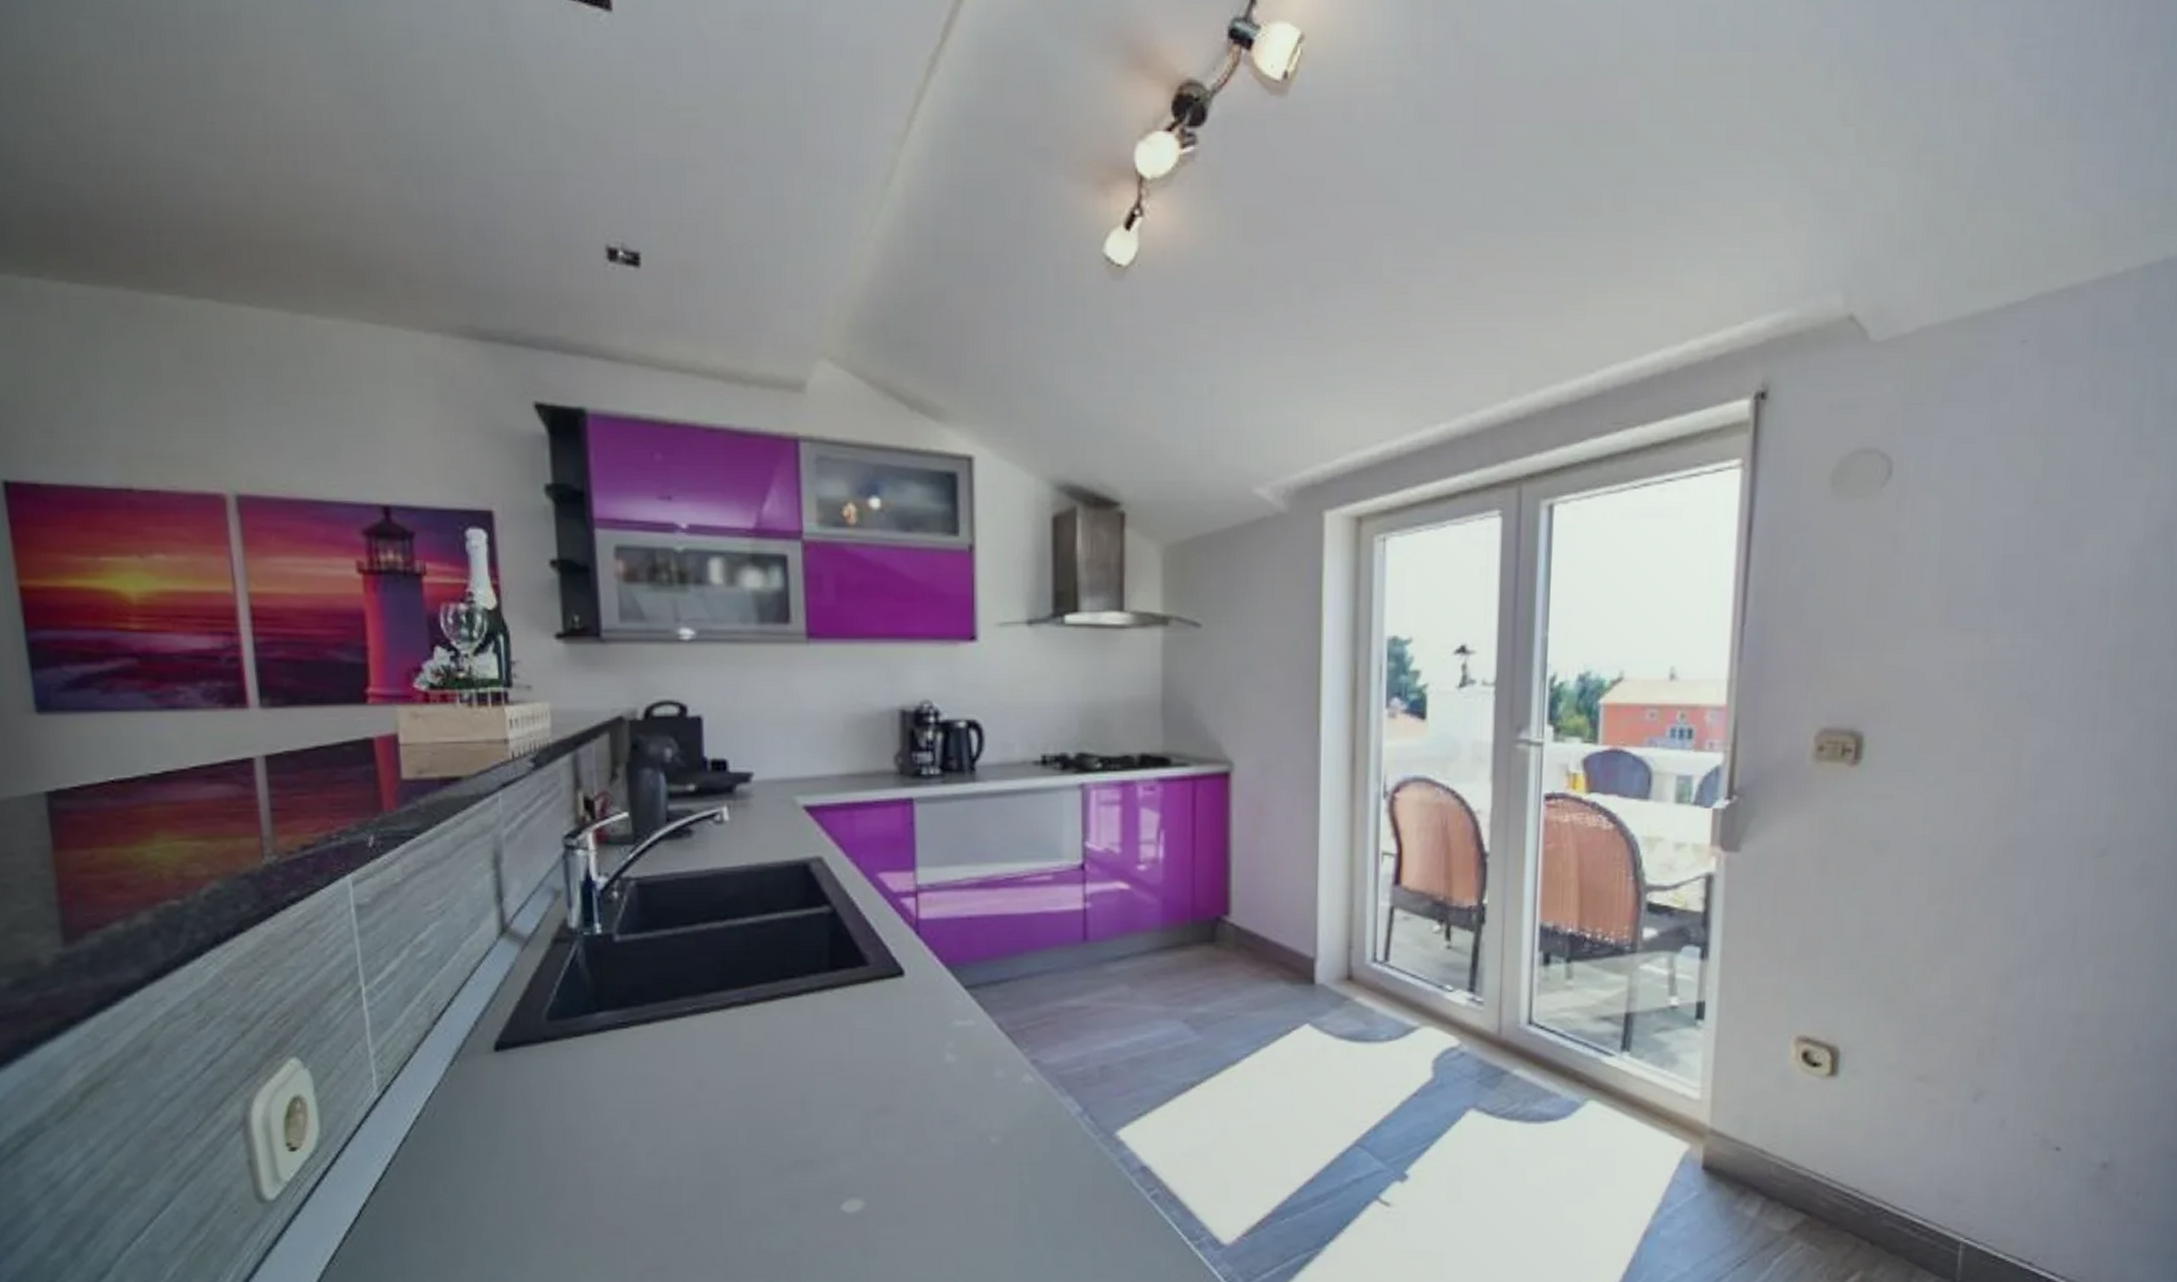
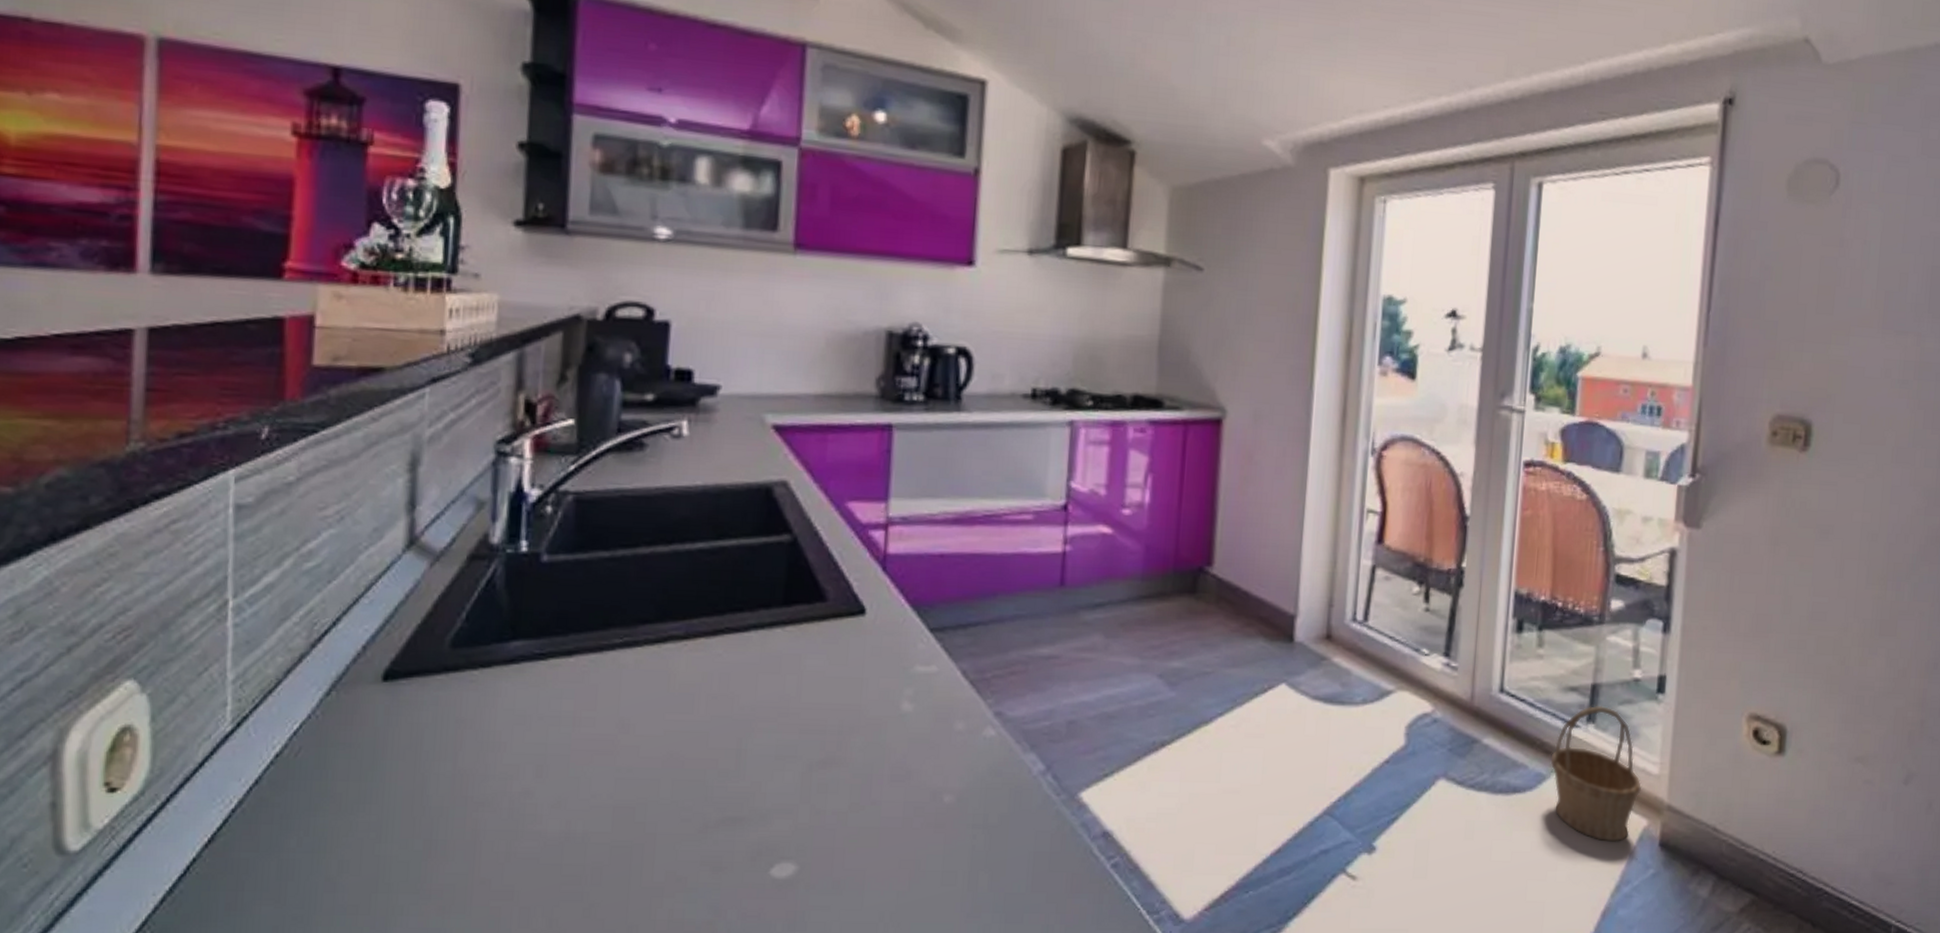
basket: none [1584,1033,1683,1166] -> present [1550,705,1642,842]

